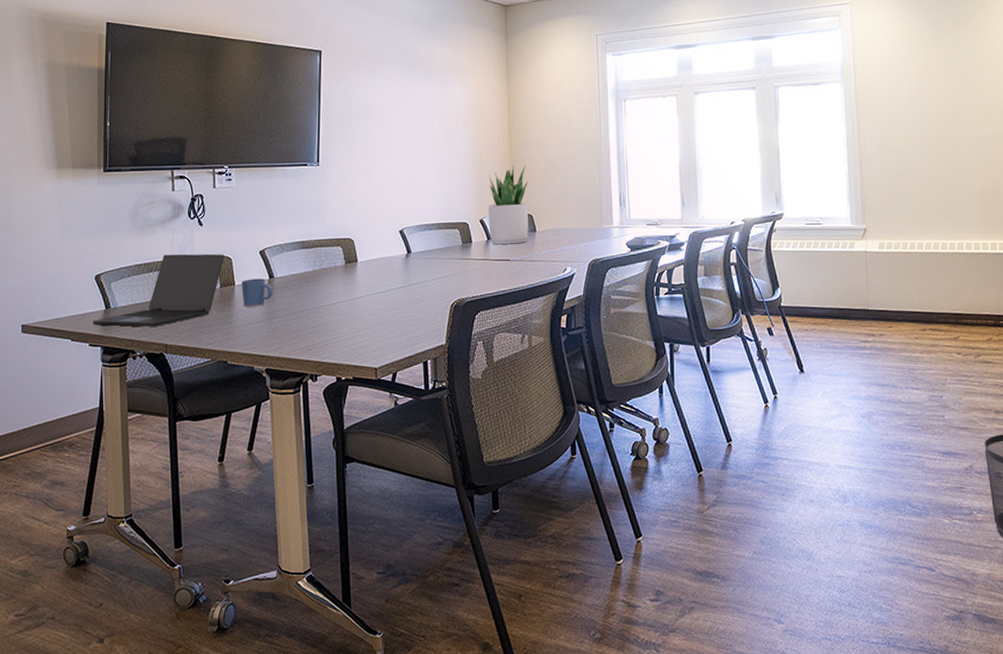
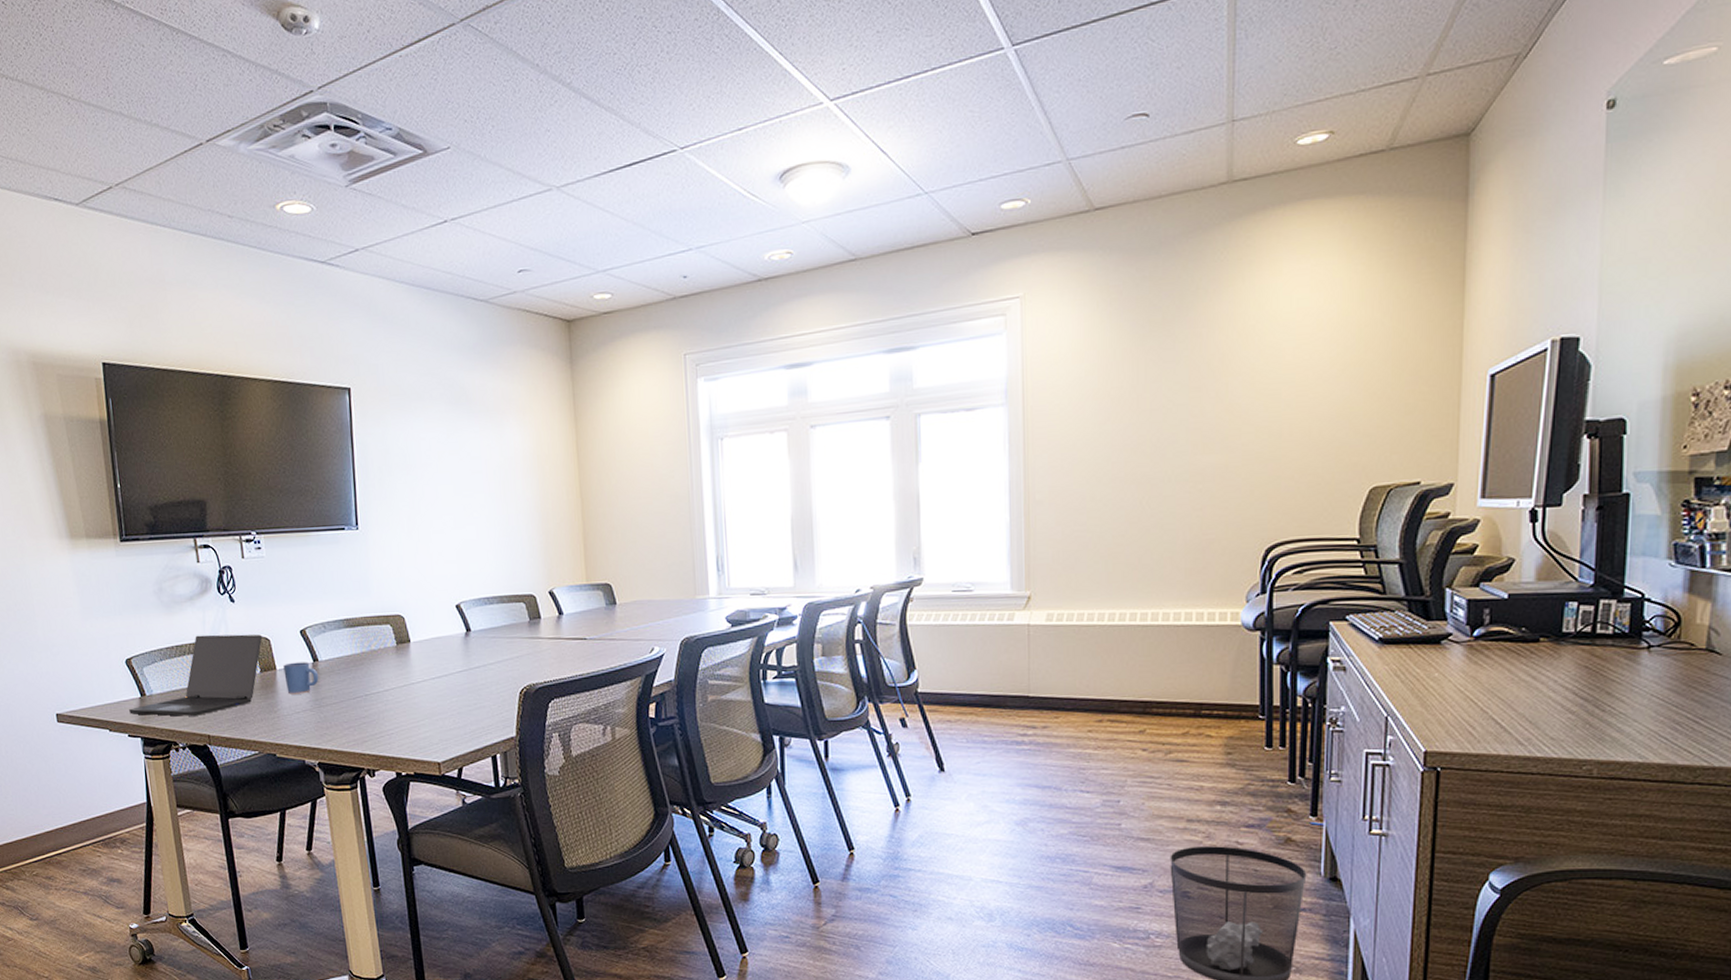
planter: present [488,165,528,245] -> none [556,524,607,621]

